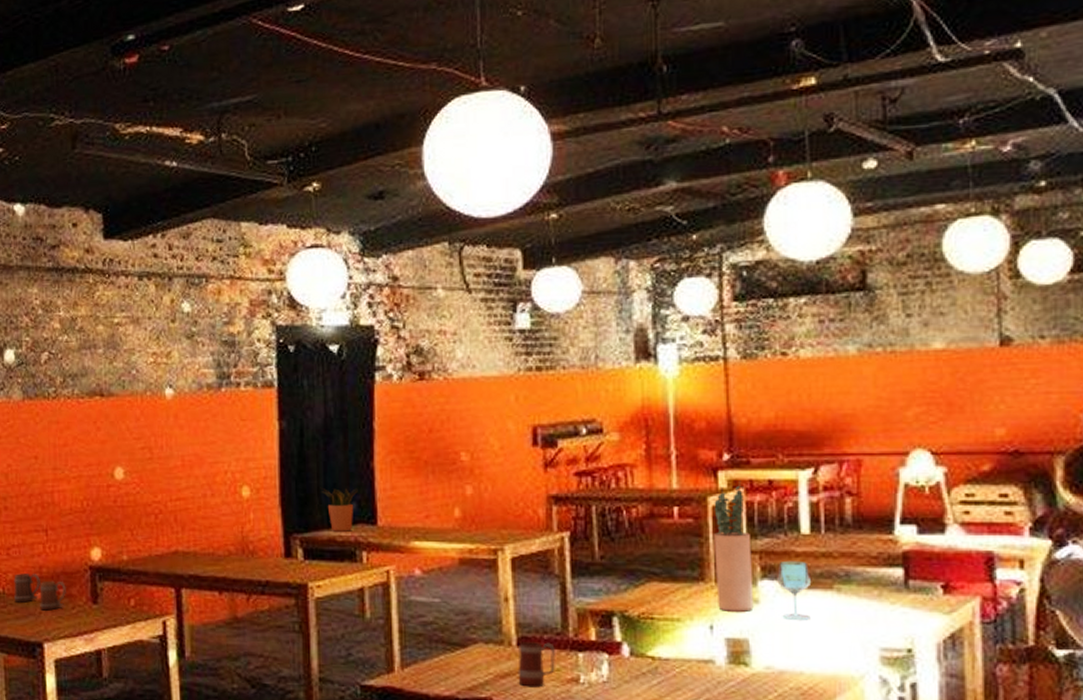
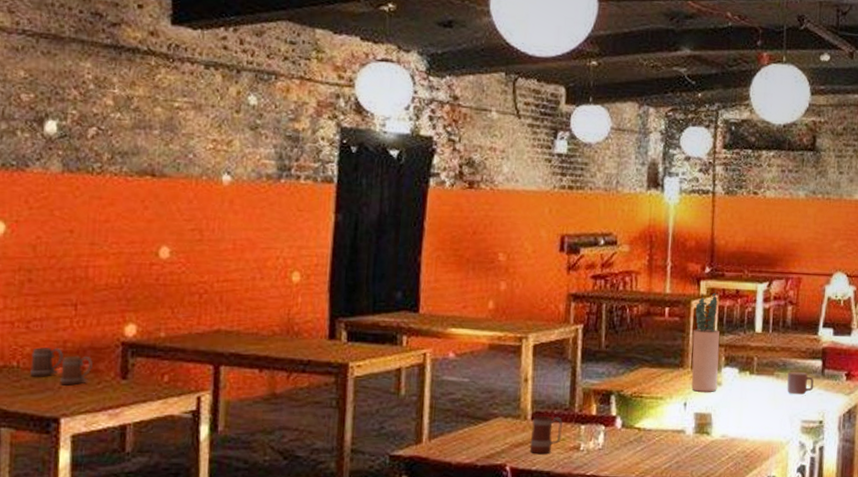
potted plant: present [321,488,358,531] -> none [370,278,404,317]
wine glass: present [777,560,812,621] -> none [735,353,760,400]
mug: none [852,583,895,616] -> present [787,371,814,396]

